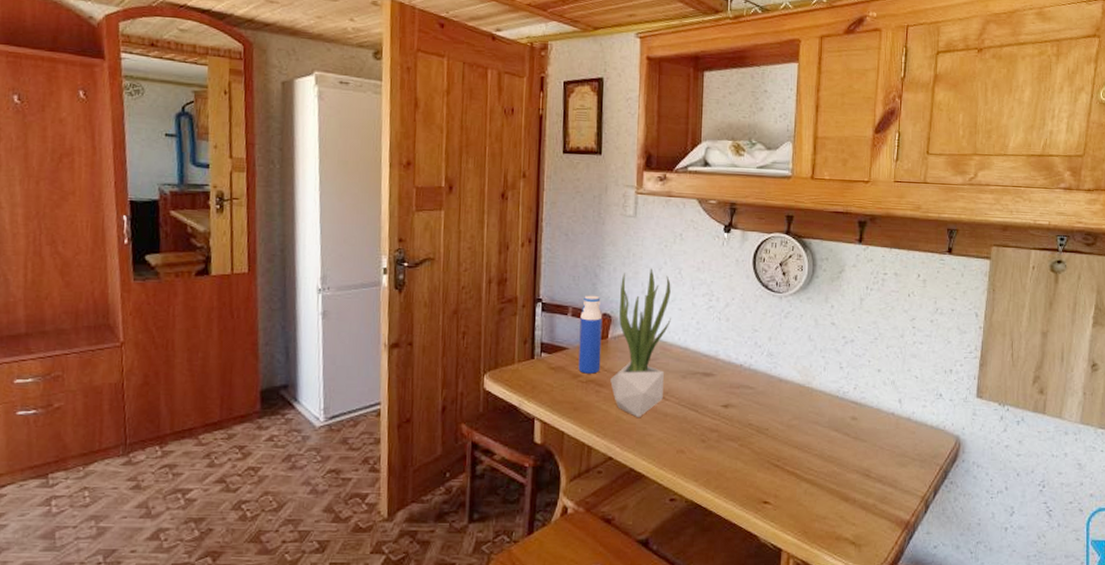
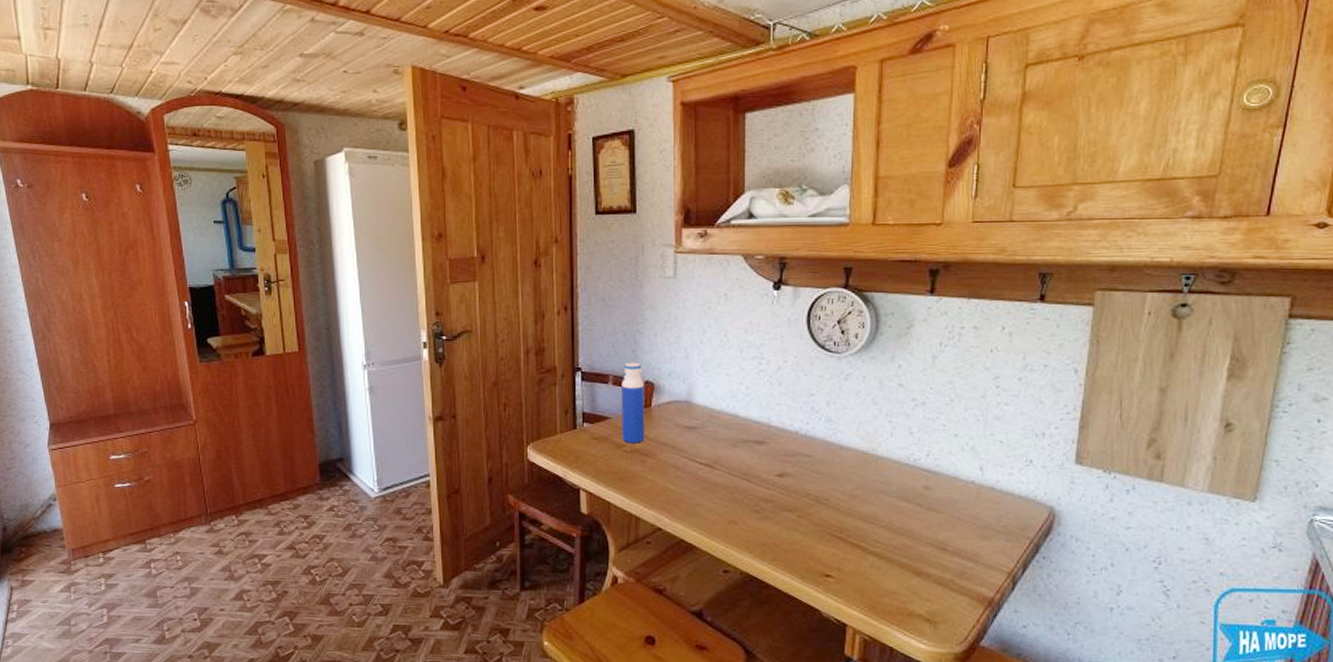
potted plant: present [610,268,671,418] -> none [656,332,718,488]

